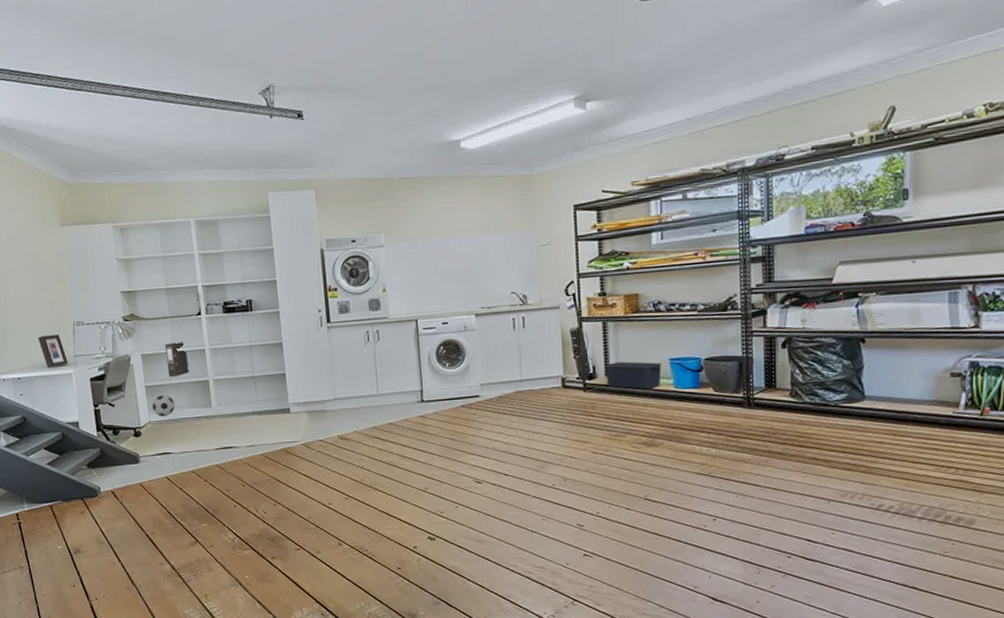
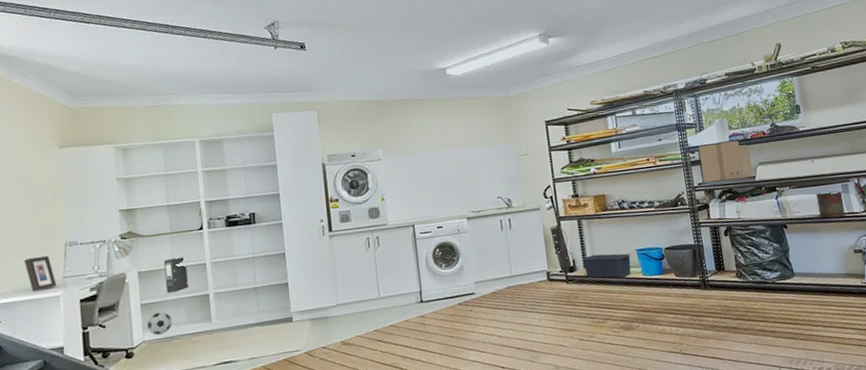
cardboard box: none [763,232,831,285] -> present [699,140,754,183]
paint can: none [911,300,948,333] -> present [816,191,846,218]

